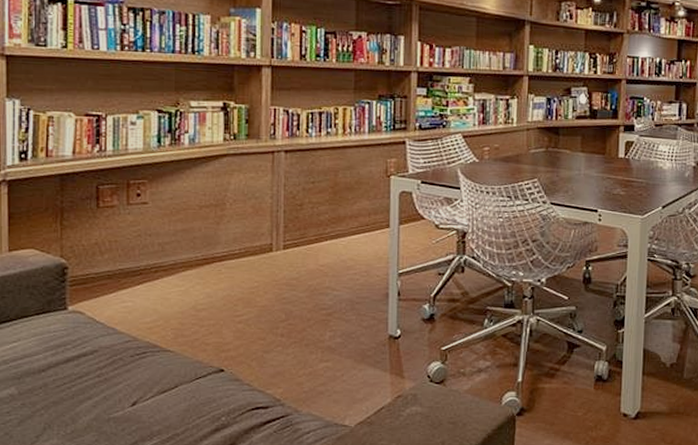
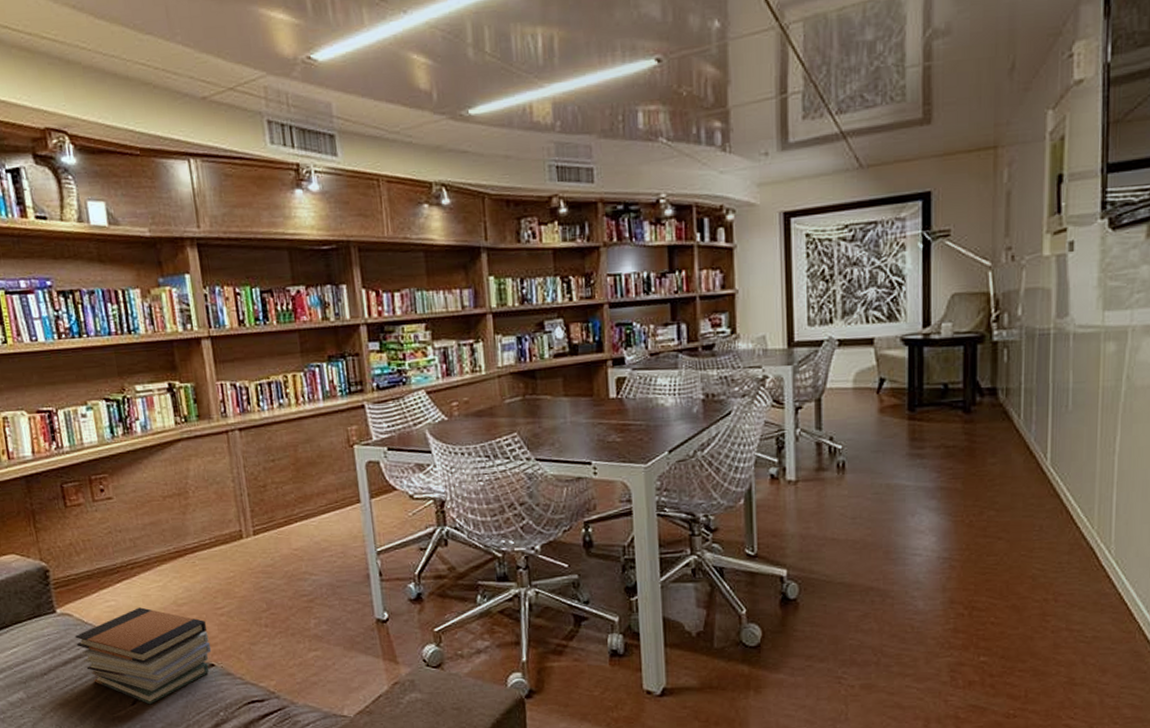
book stack: none [83,310,224,407] -> present [75,607,212,705]

